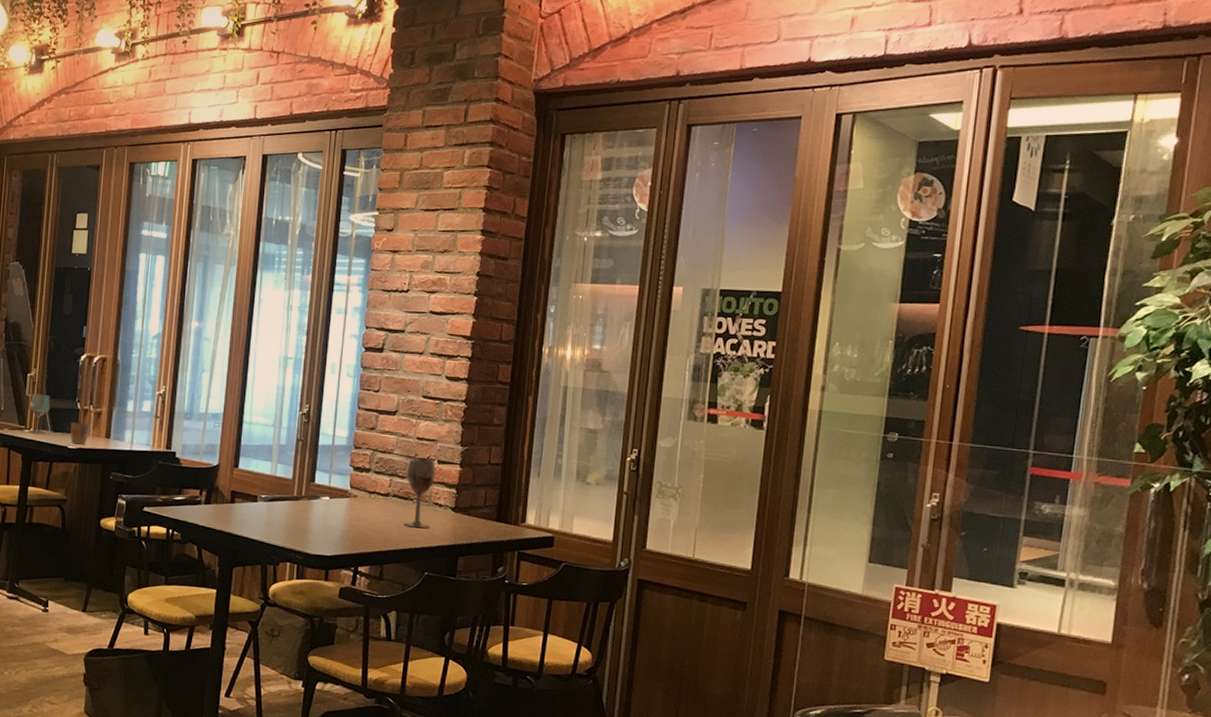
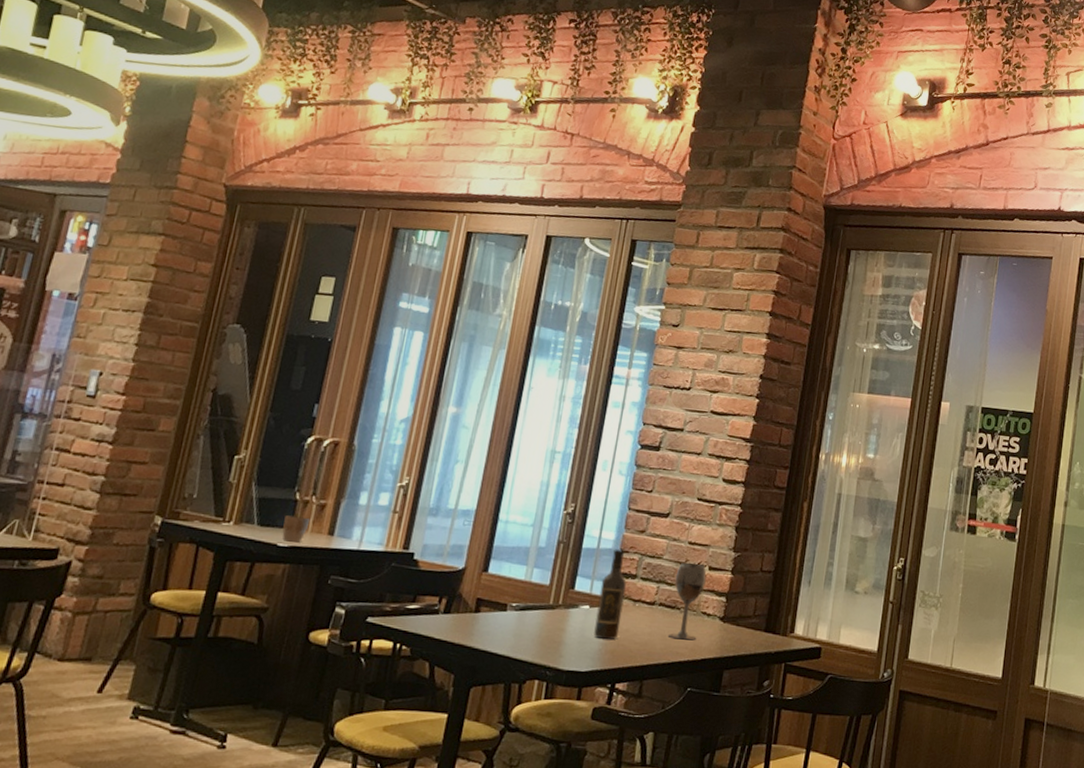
wine glass: present [28,393,51,435] -> none [226,479,262,530]
wine bottle: none [335,445,361,528] -> present [594,549,626,640]

